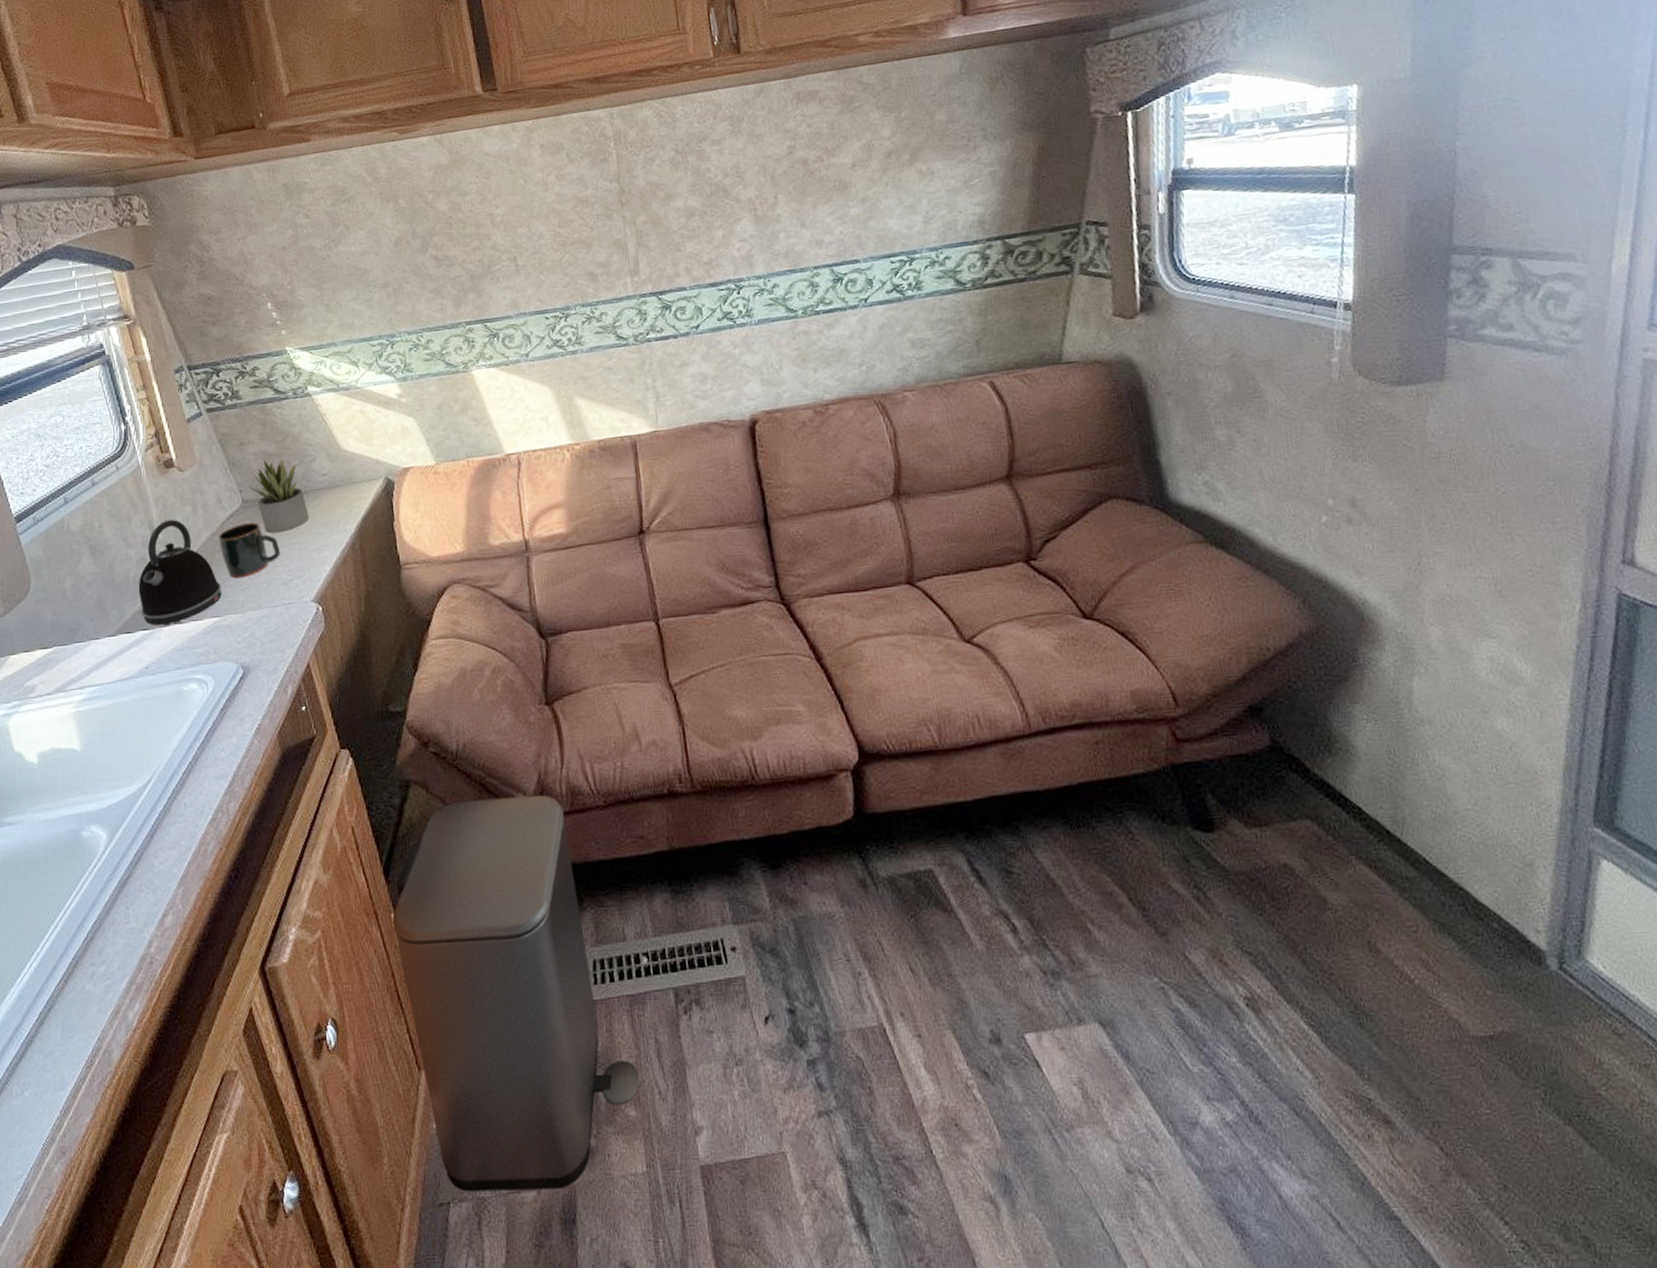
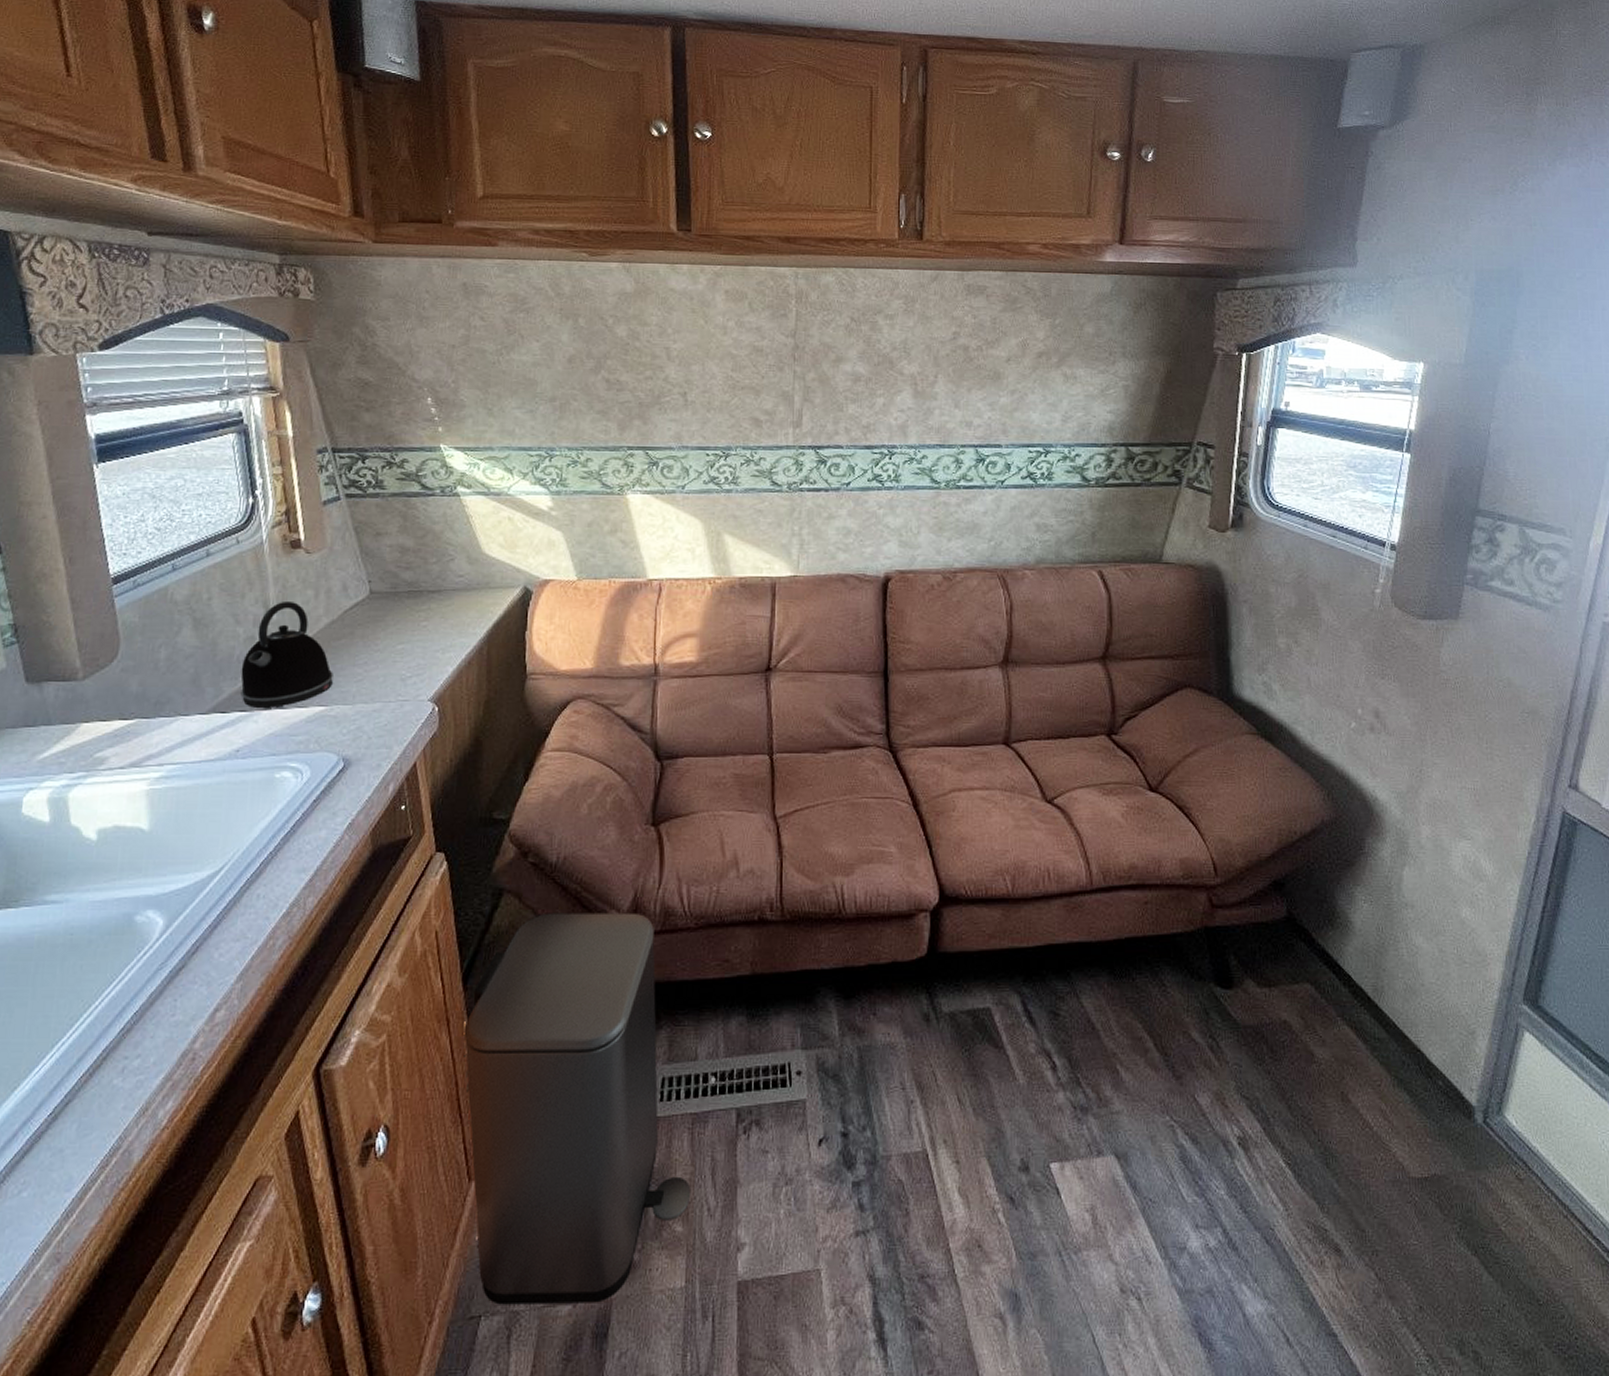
mug: present [218,522,281,579] -> none [338,615,403,669]
succulent plant: present [251,459,310,534] -> none [382,554,439,628]

